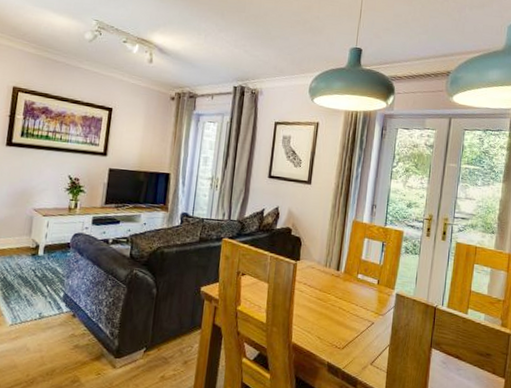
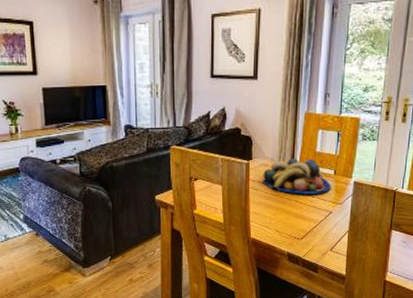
fruit bowl: none [307,263,374,303] -> present [262,158,331,194]

